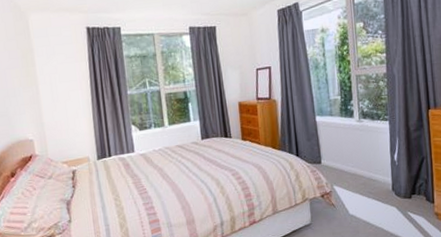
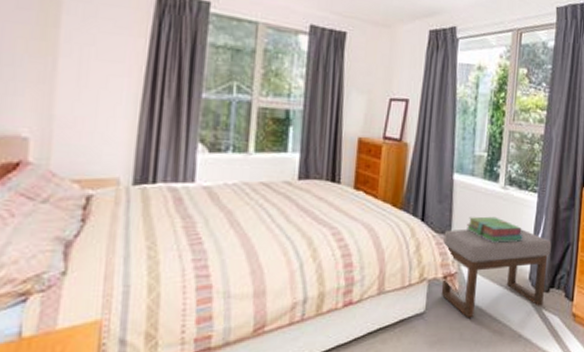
ottoman: none [316,151,408,225] -> present [441,229,552,319]
stack of books: none [333,144,382,165] -> present [467,216,524,243]

